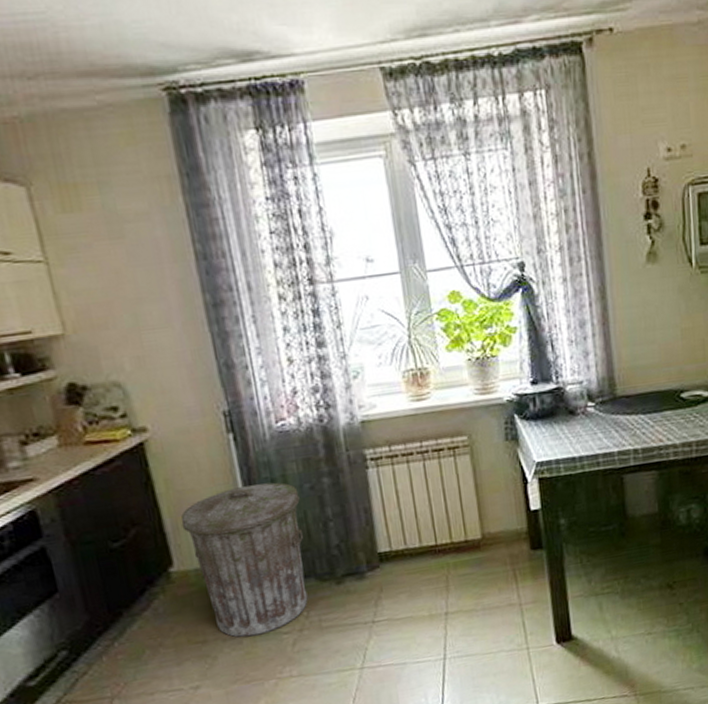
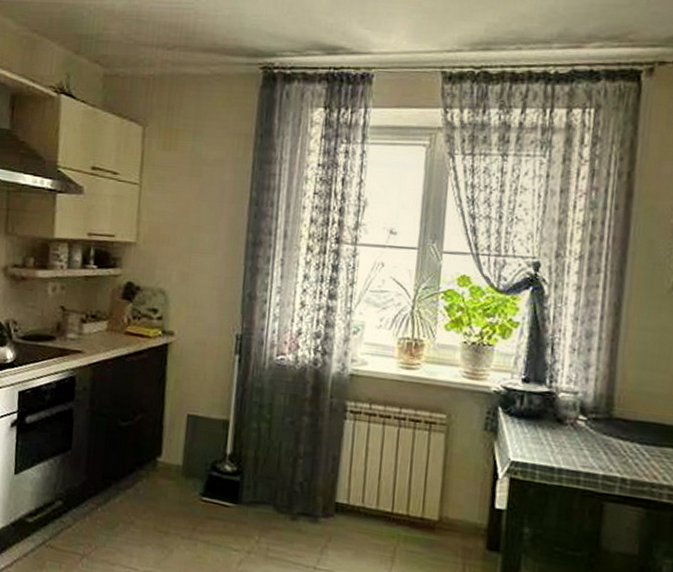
trash can: present [181,482,308,638] -> none [177,403,280,544]

